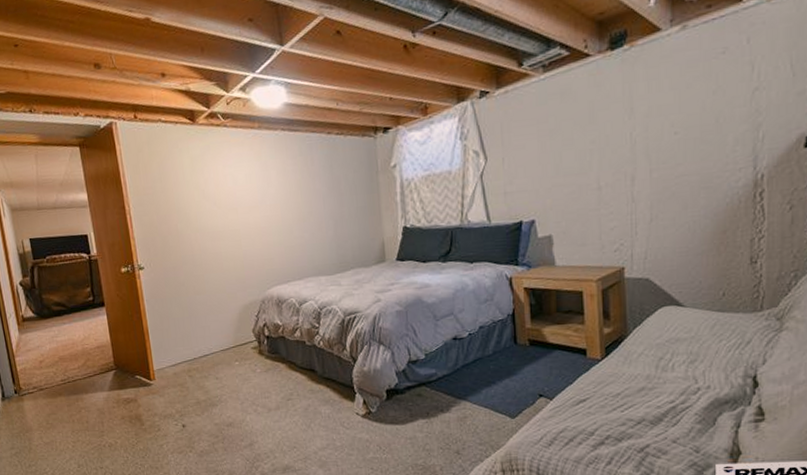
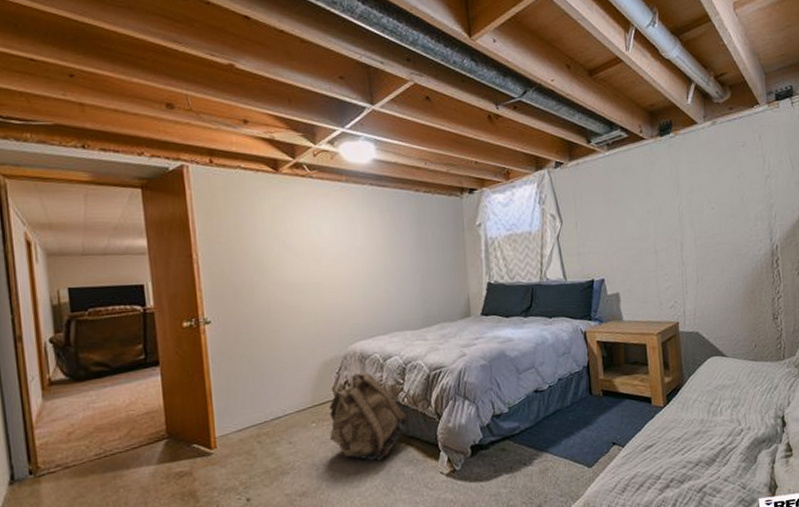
backpack: none [250,315,323,399] -> present [328,371,407,461]

